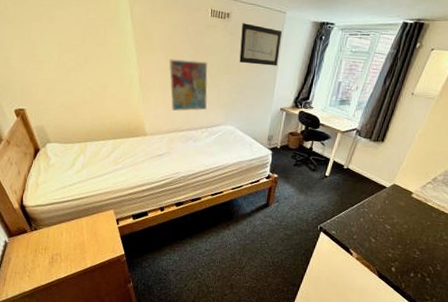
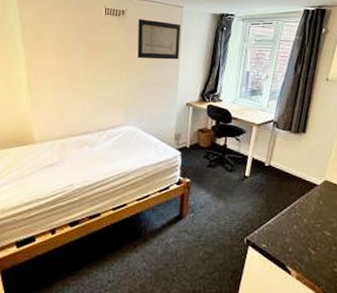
wall art: present [169,59,208,111] -> none [61,59,104,113]

